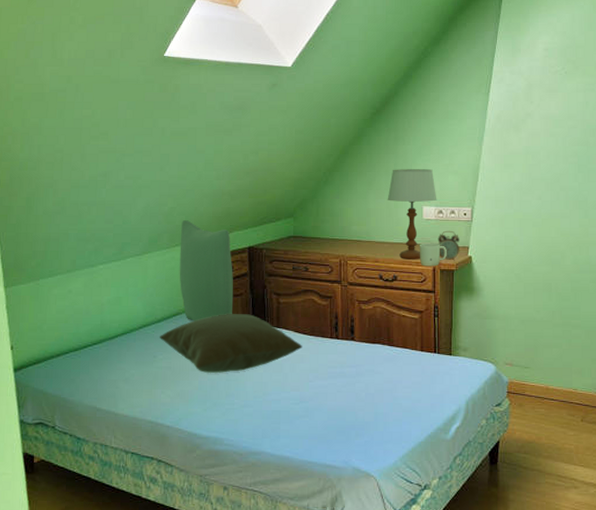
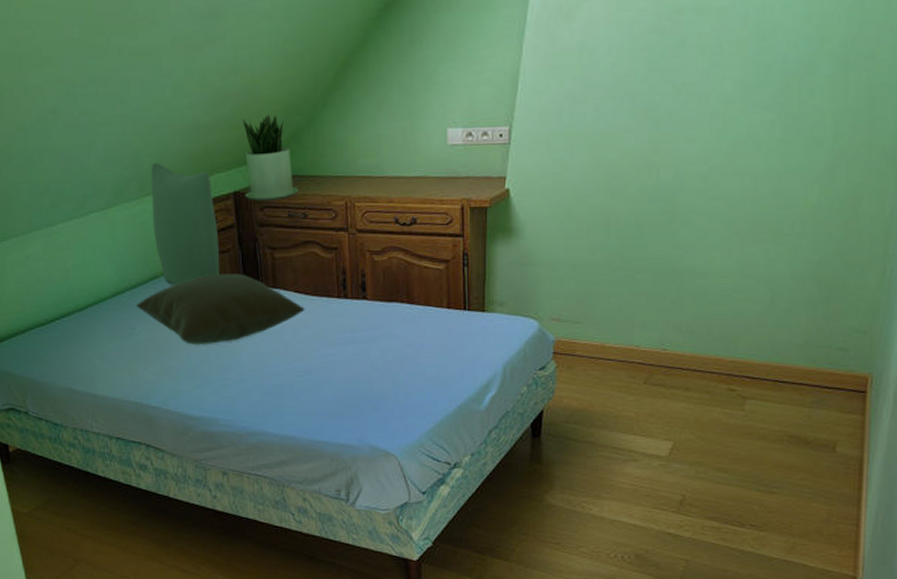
planter: none [258,187,302,256] -> present [242,114,299,202]
table lamp: present [387,169,437,261] -> none [402,79,465,199]
mug: present [419,243,447,267] -> none [443,174,478,205]
alarm clock: present [437,230,459,261] -> none [466,157,494,197]

